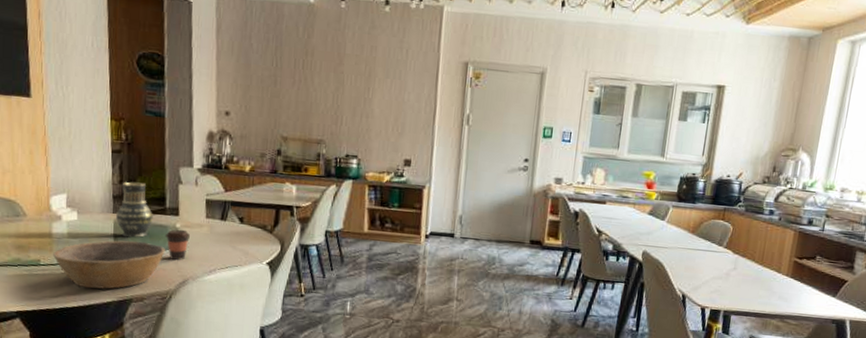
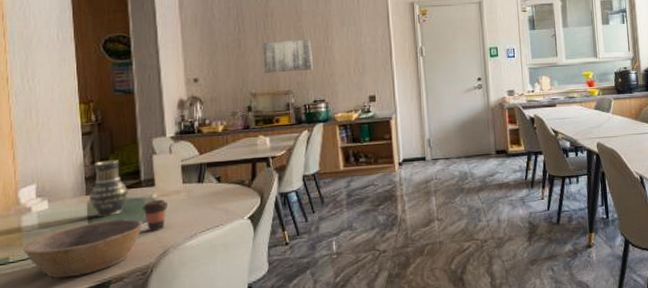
wall art: none [298,83,351,121] -> present [262,39,313,74]

